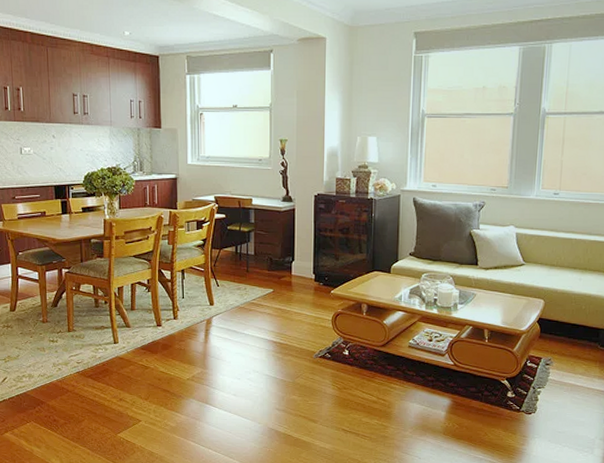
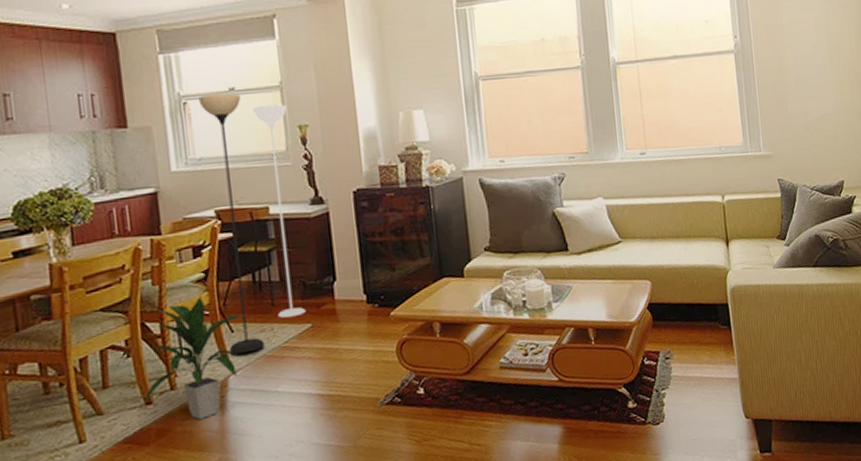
indoor plant: none [156,256,229,343] -> present [143,295,247,420]
floor lamp: none [211,109,273,303] -> present [198,93,306,354]

